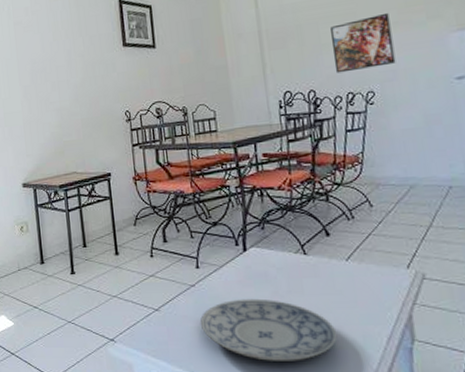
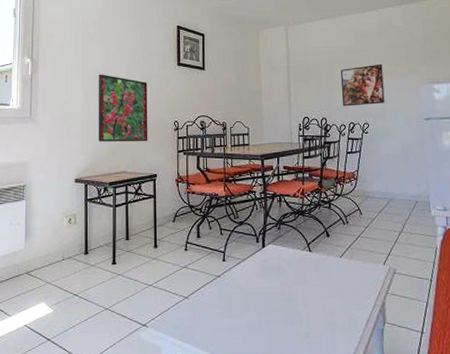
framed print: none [36,66,98,142] -> present [98,74,148,142]
plate: present [200,298,338,361] -> none [222,288,330,342]

